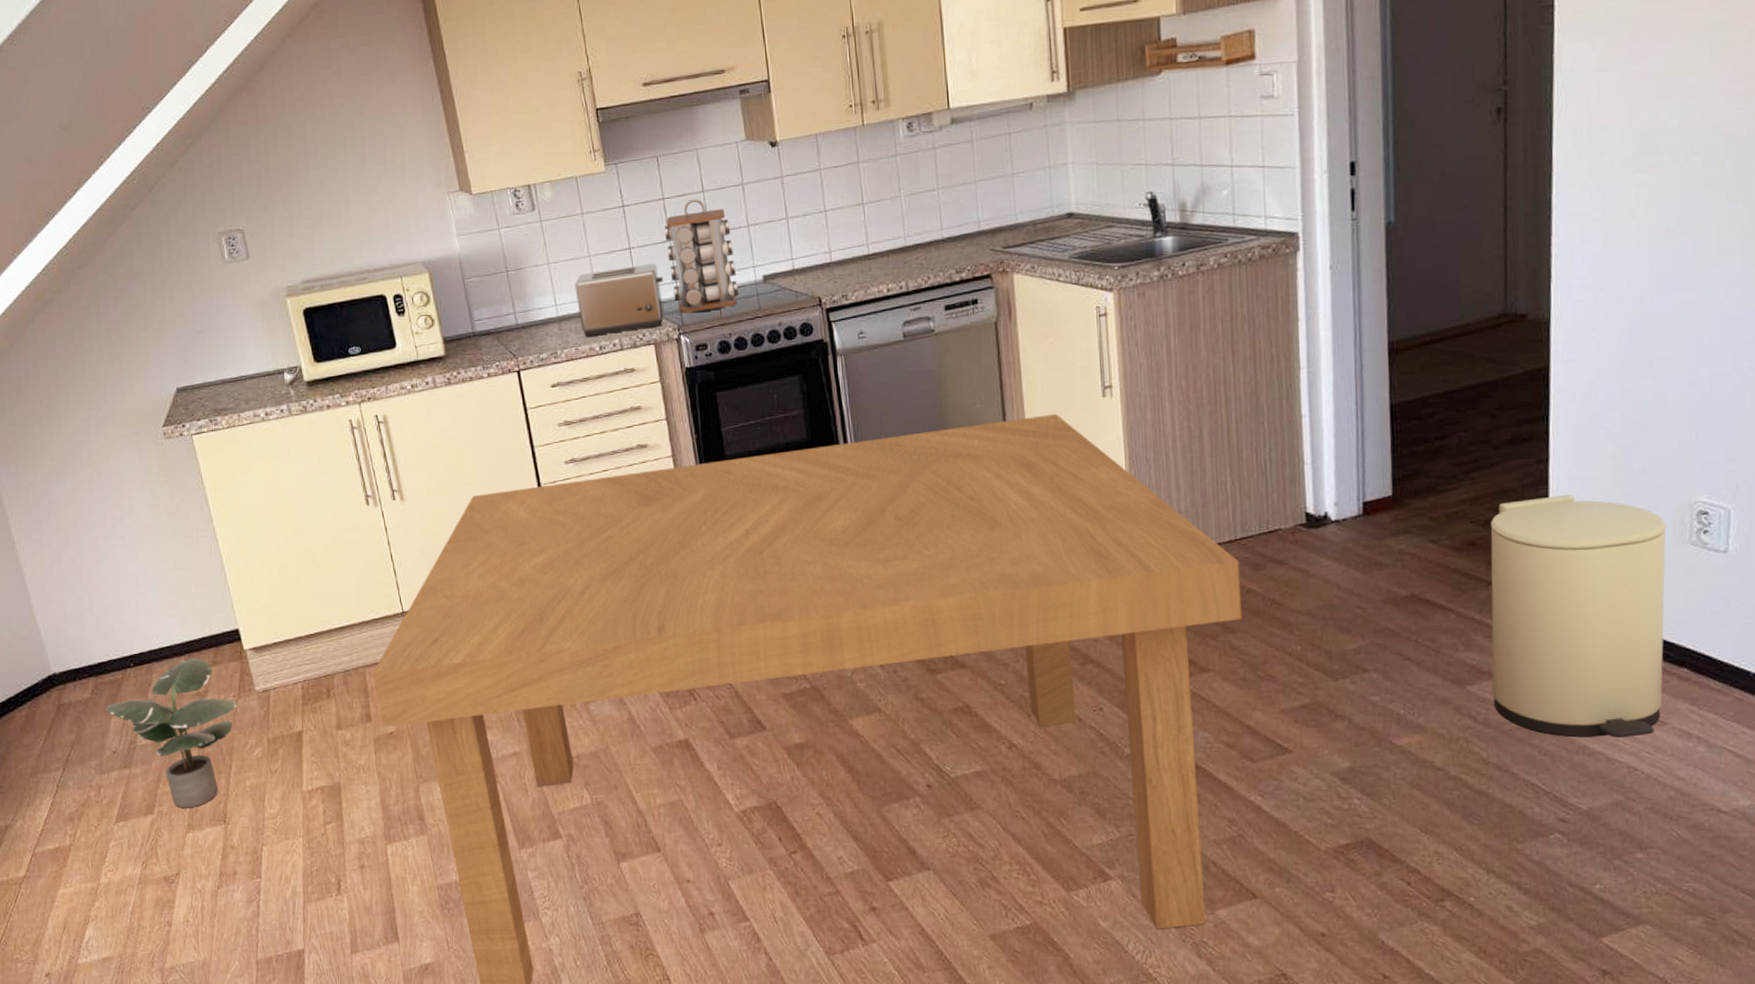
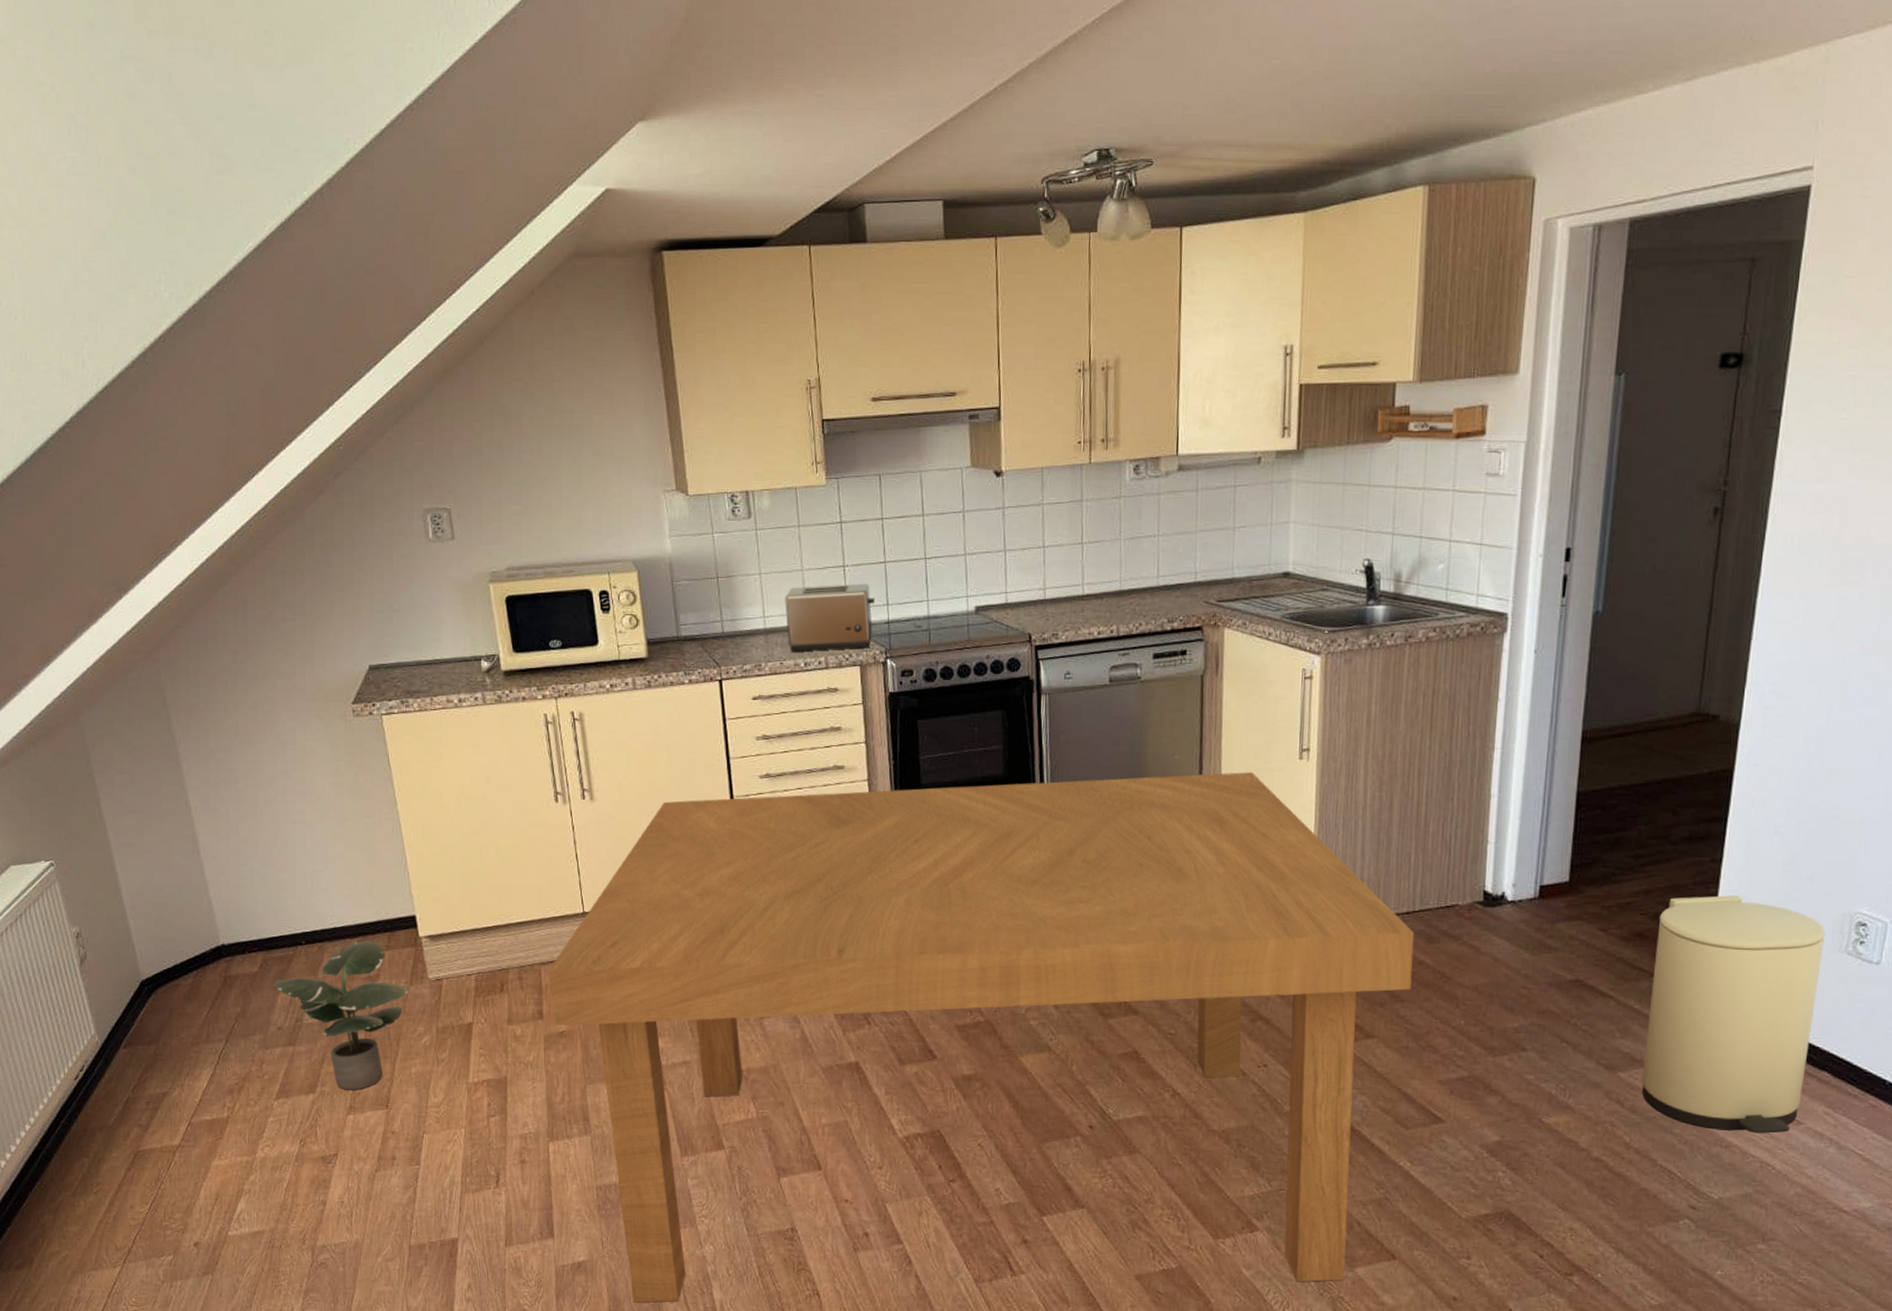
spice rack: present [665,198,739,313] -> none [881,521,950,637]

